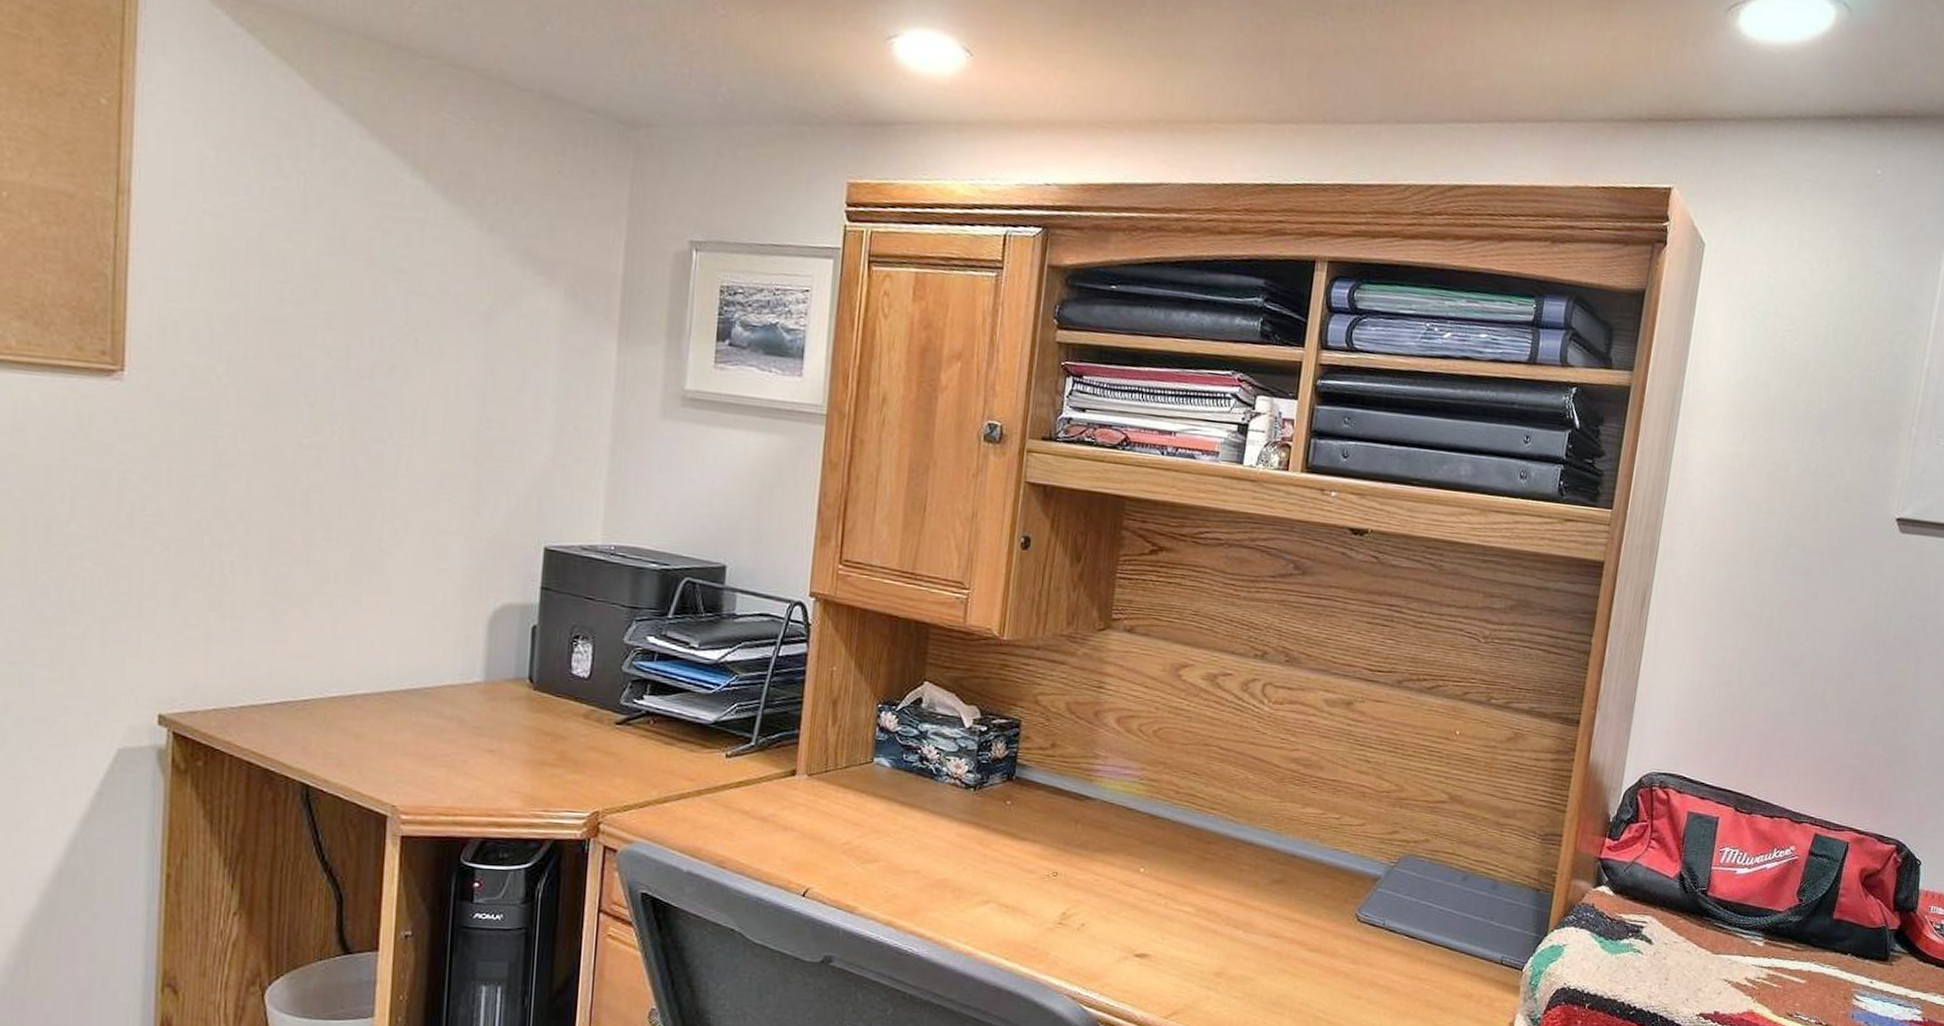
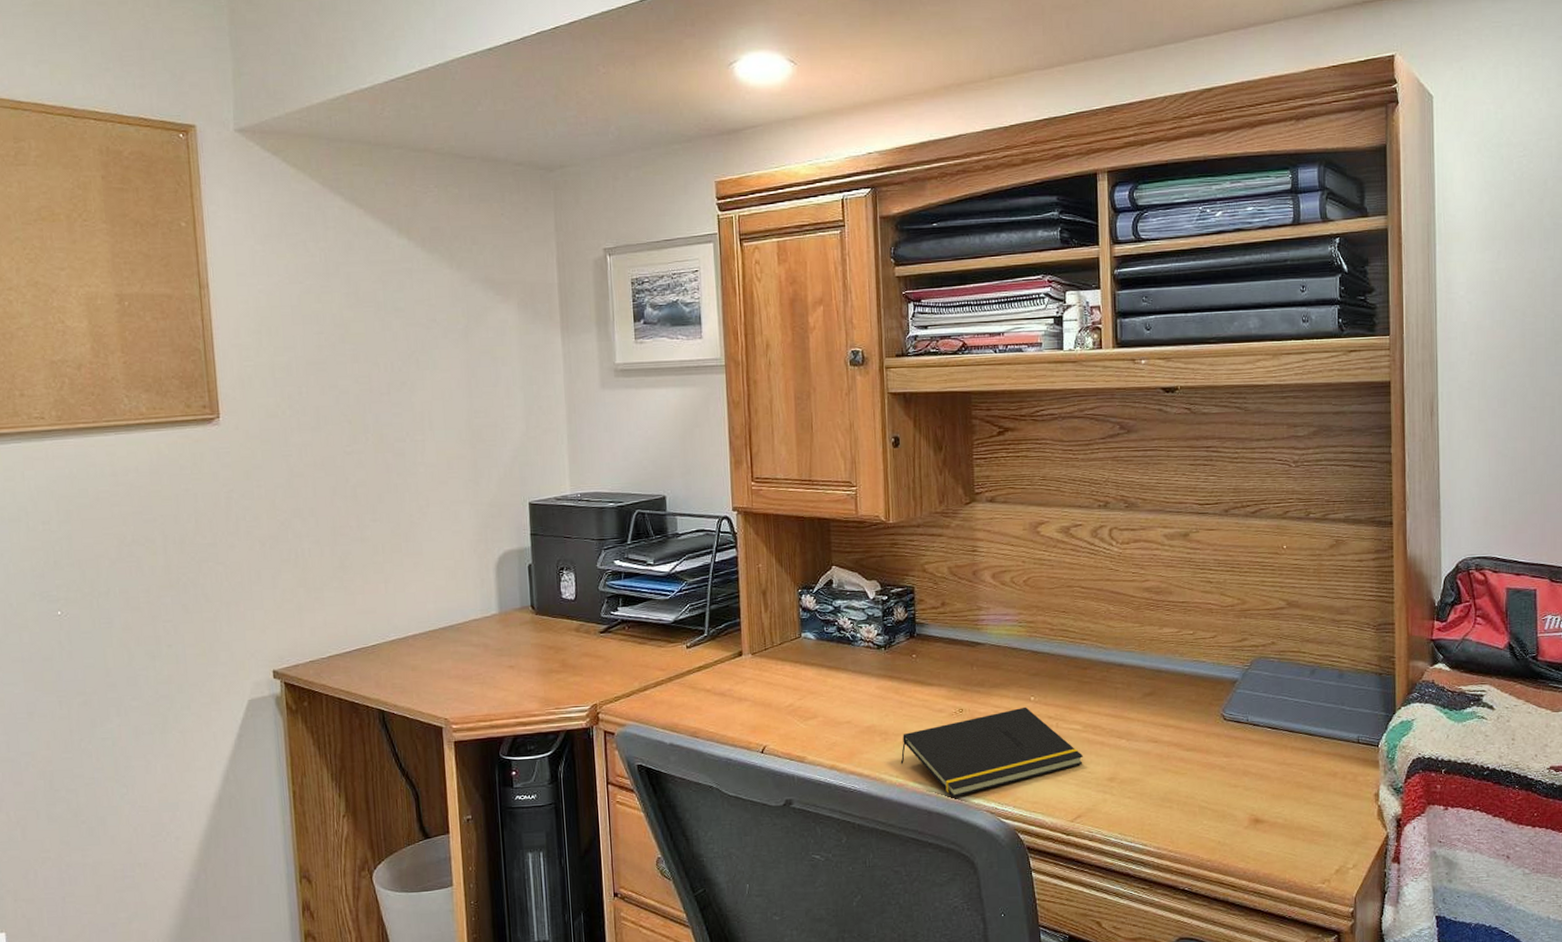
notepad: none [972,878,1191,975] -> present [900,706,1083,797]

